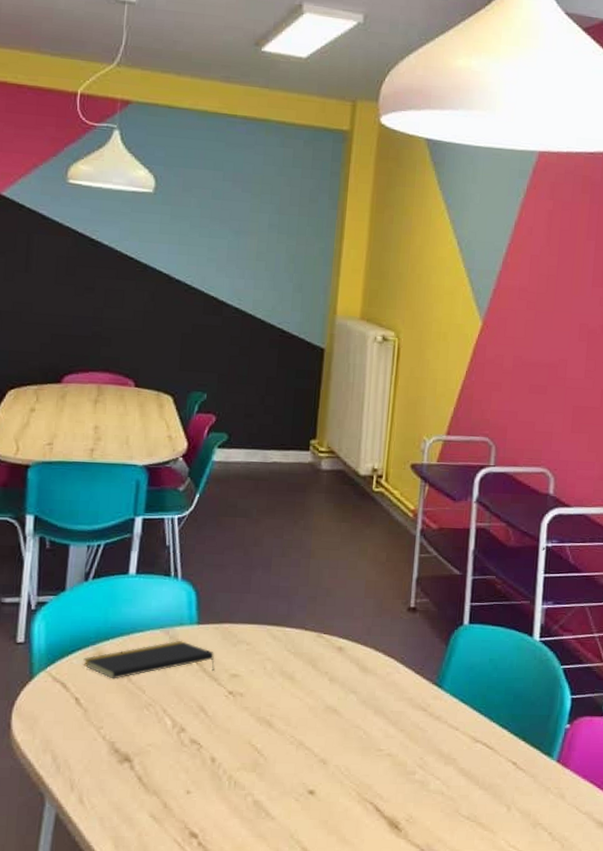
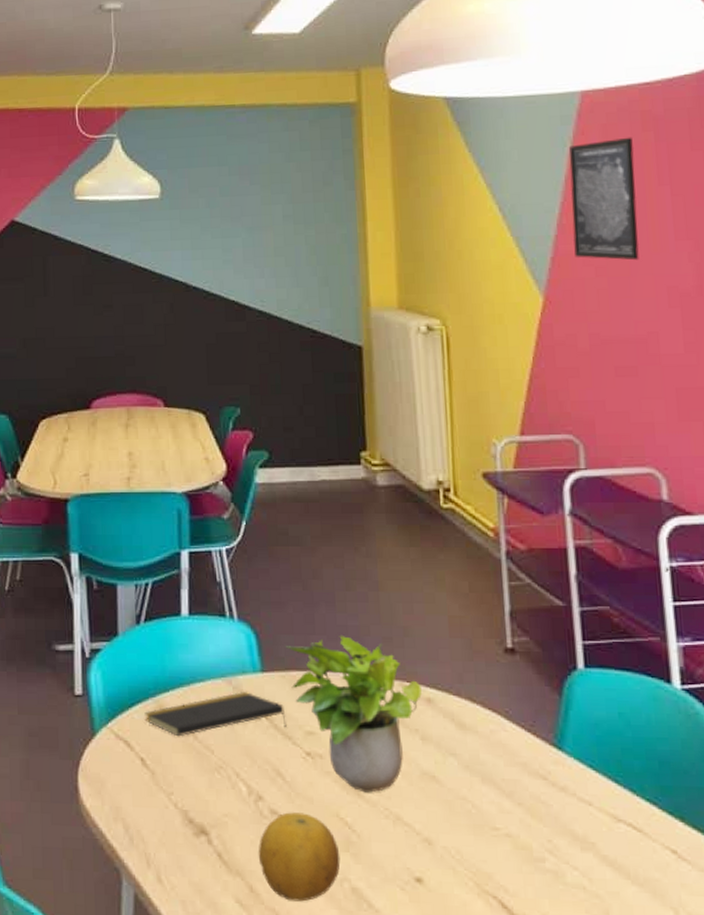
fruit: none [175,741,248,814] -> present [259,812,341,902]
potted plant: none [222,595,335,724] -> present [285,636,422,793]
wall art: none [513,196,573,300] -> present [569,137,639,261]

